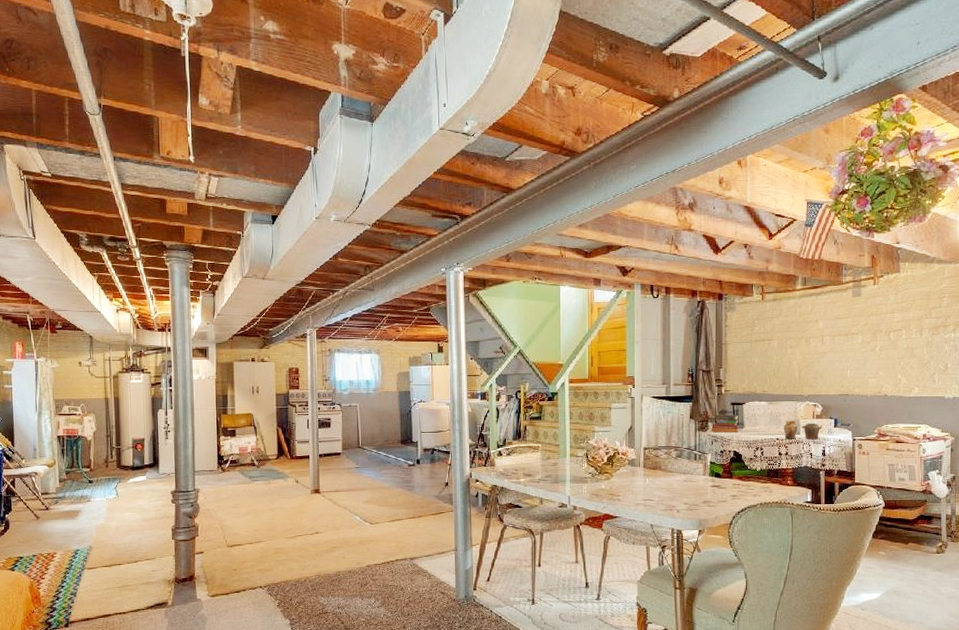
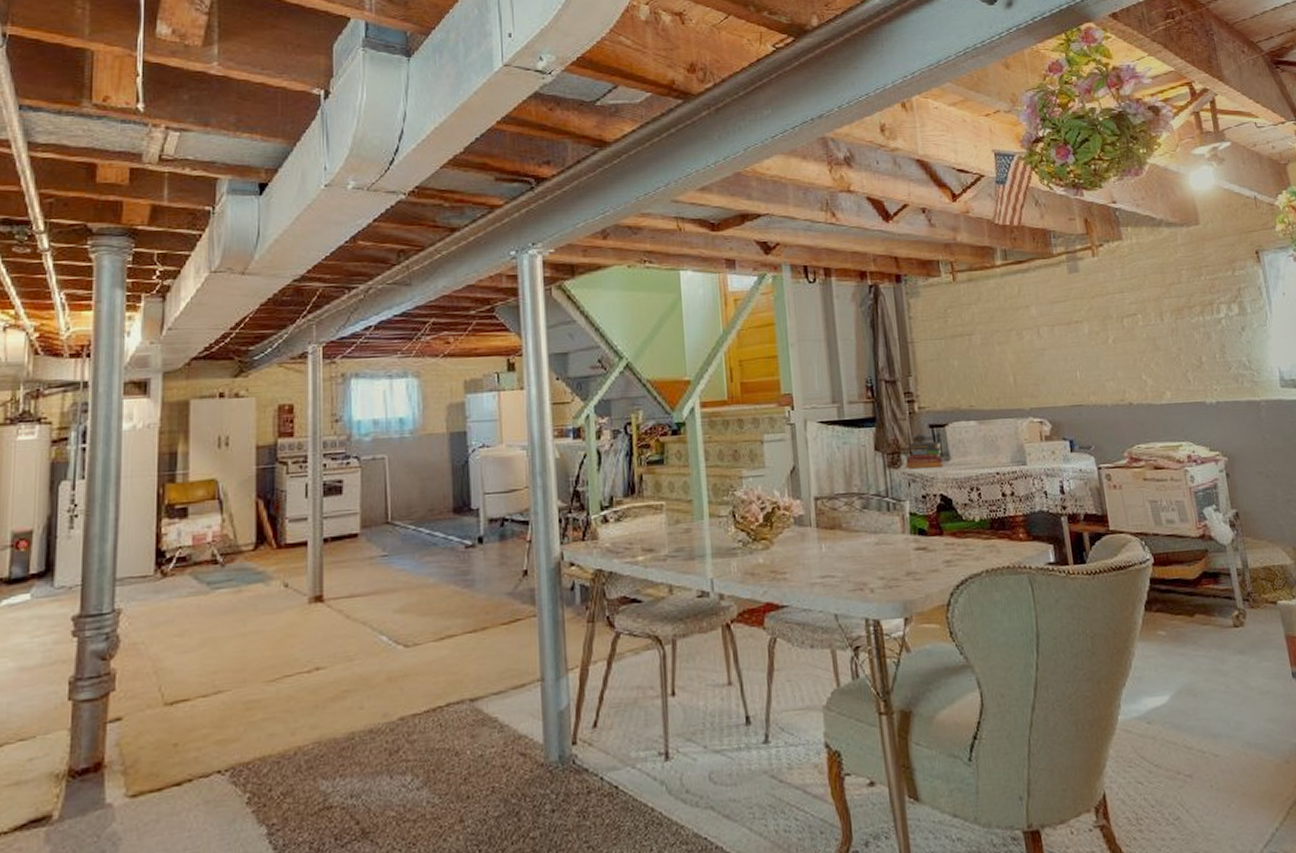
jar set: present [783,420,821,440] -> none [1003,444,1054,473]

